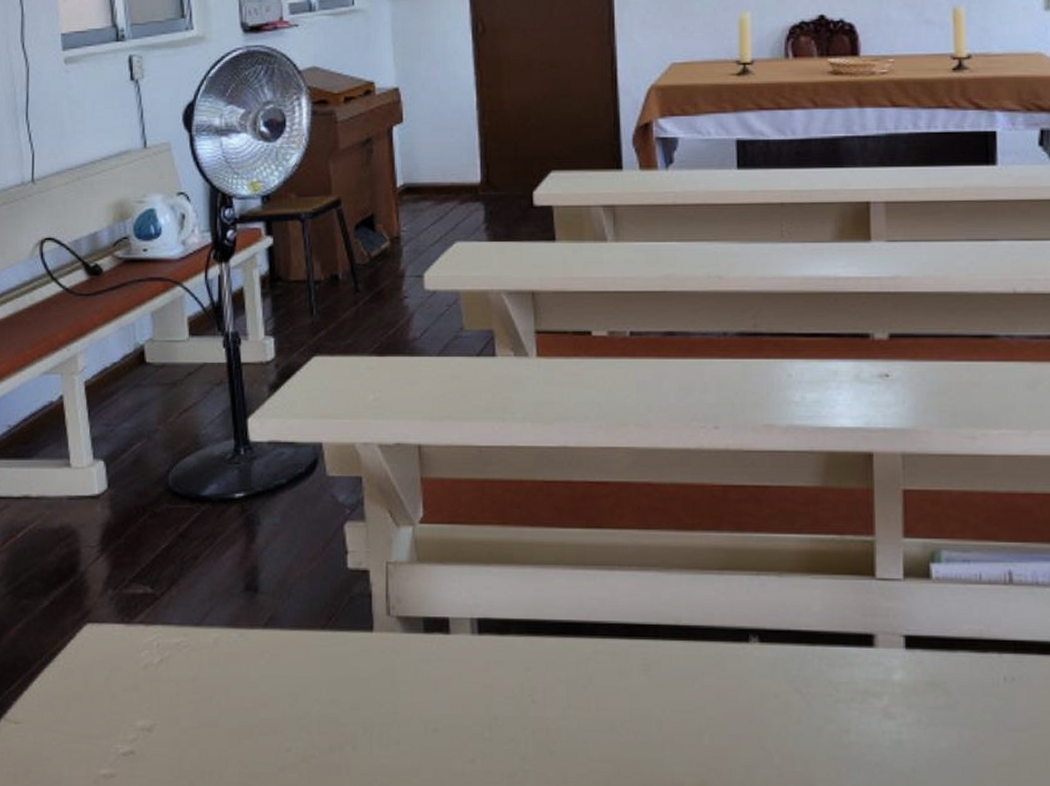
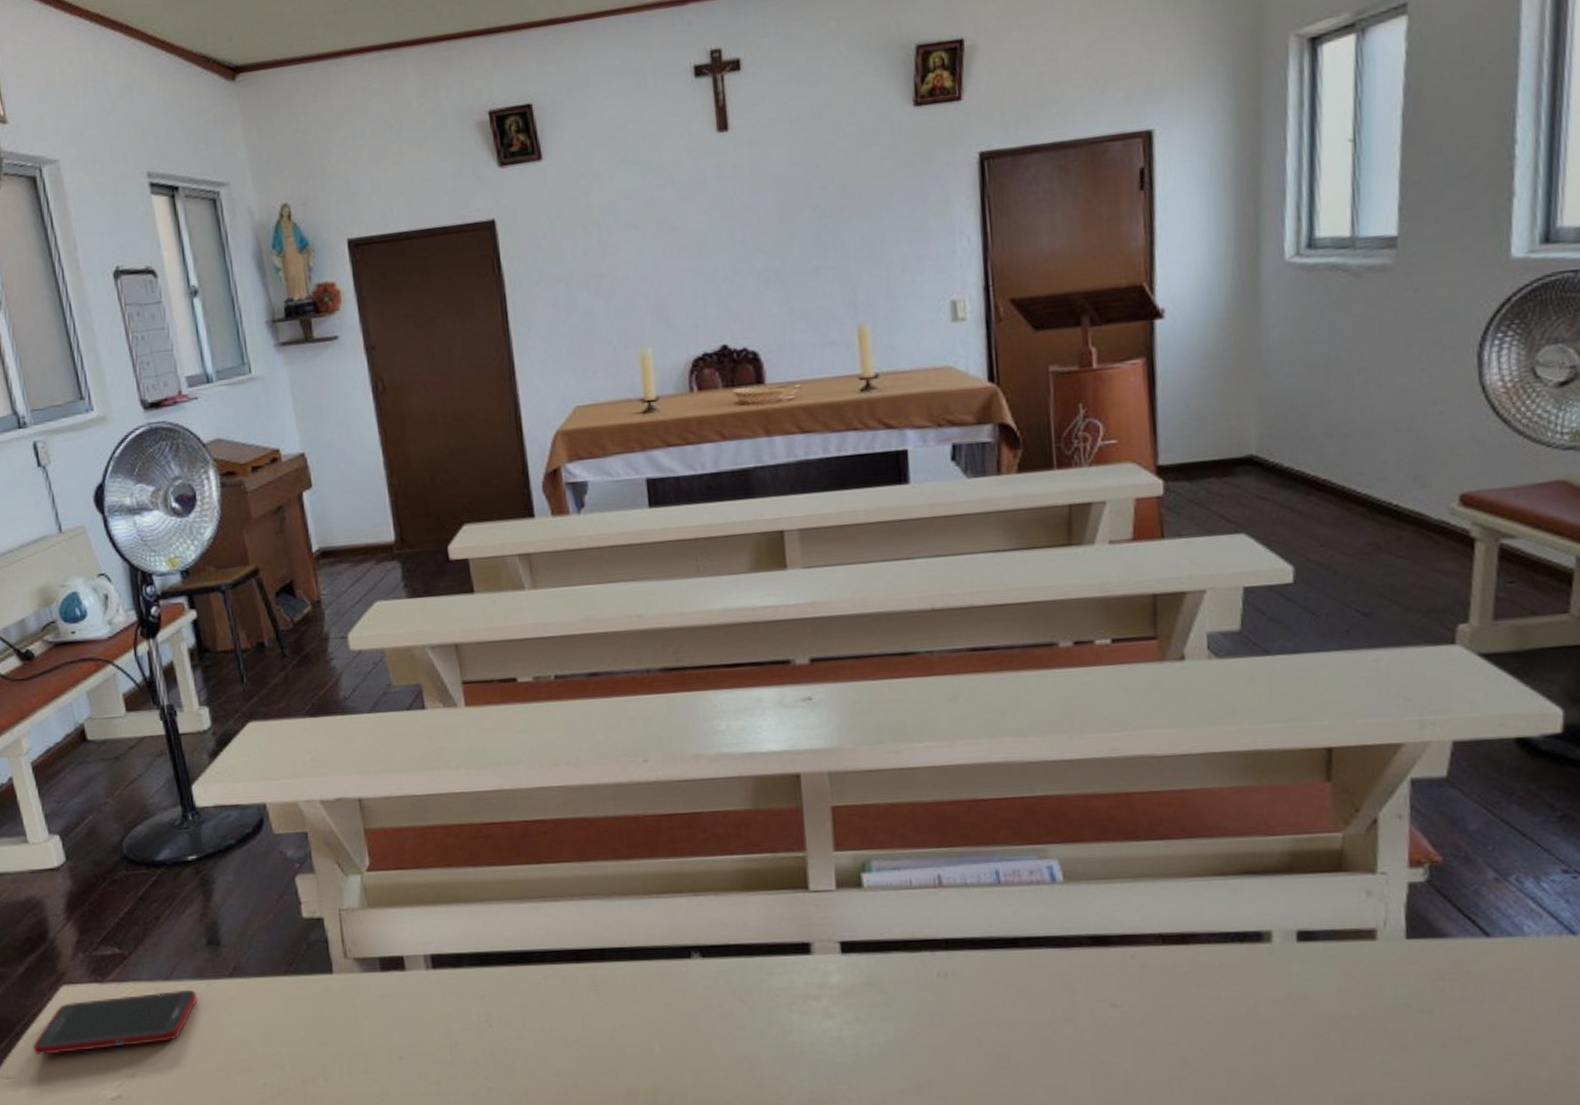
cell phone: none [46,637,227,700] -> present [32,990,197,1055]

